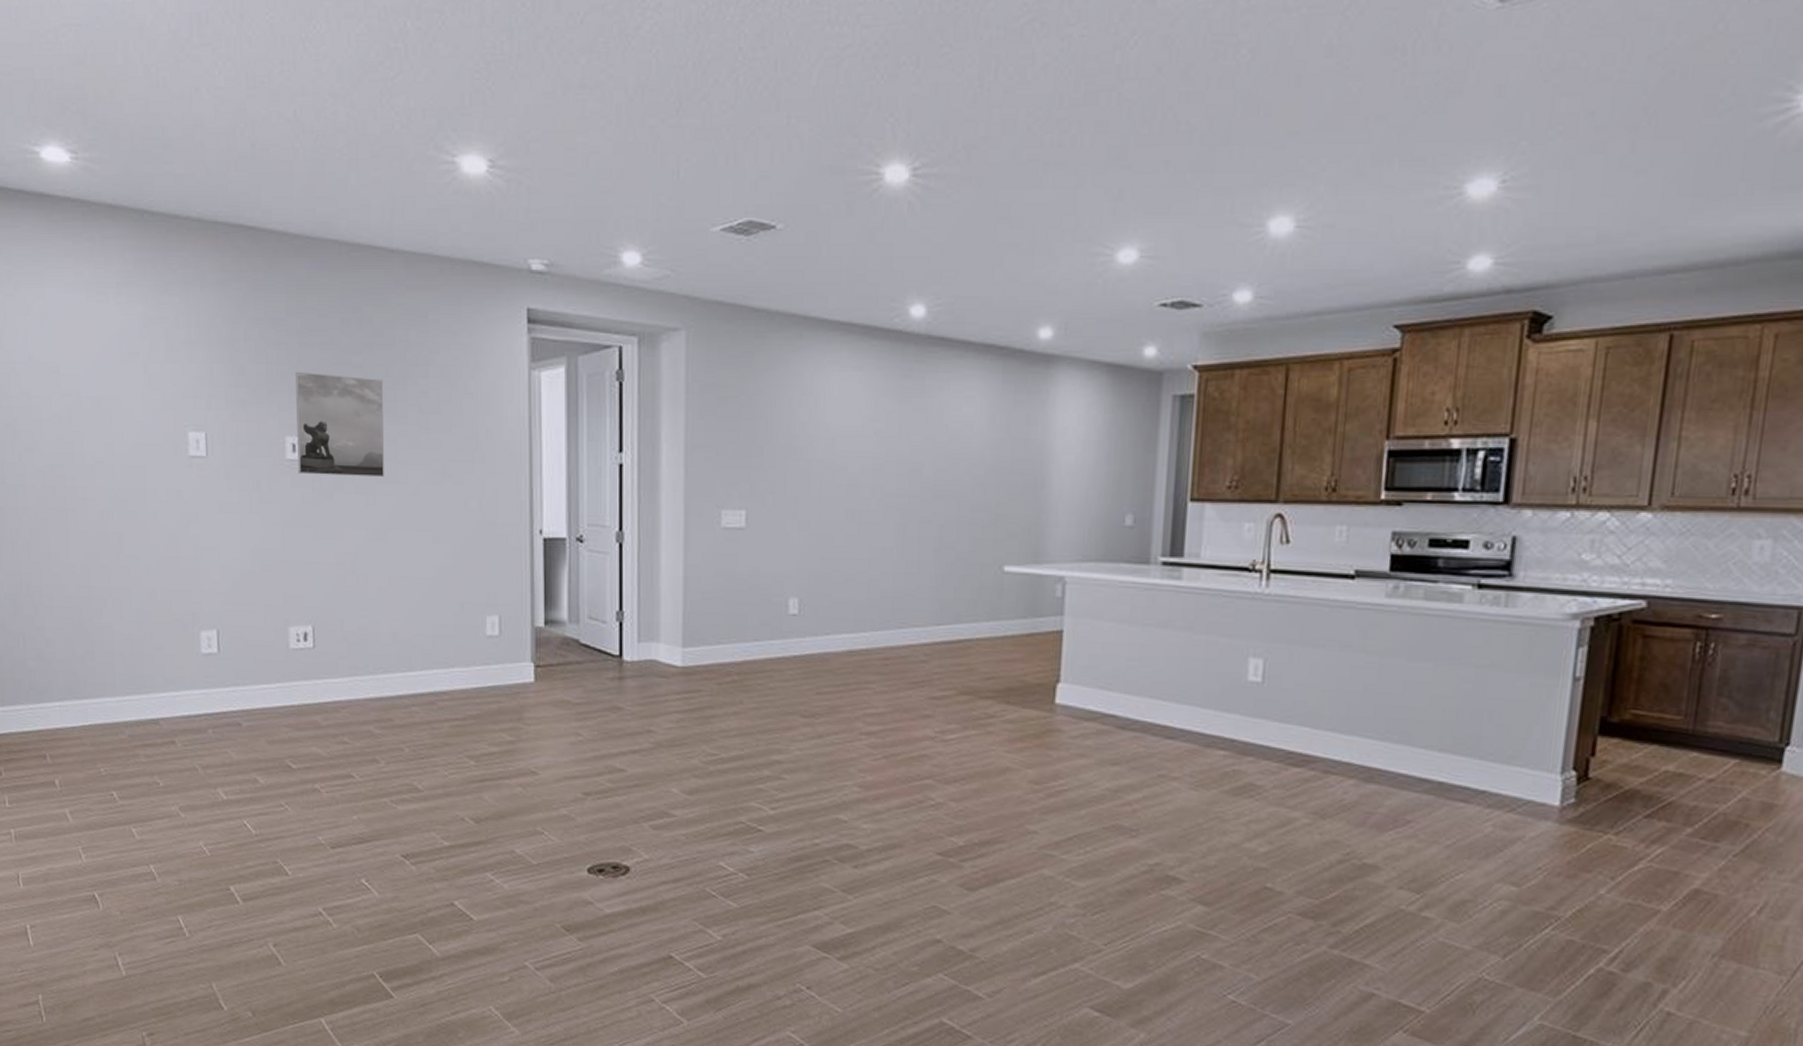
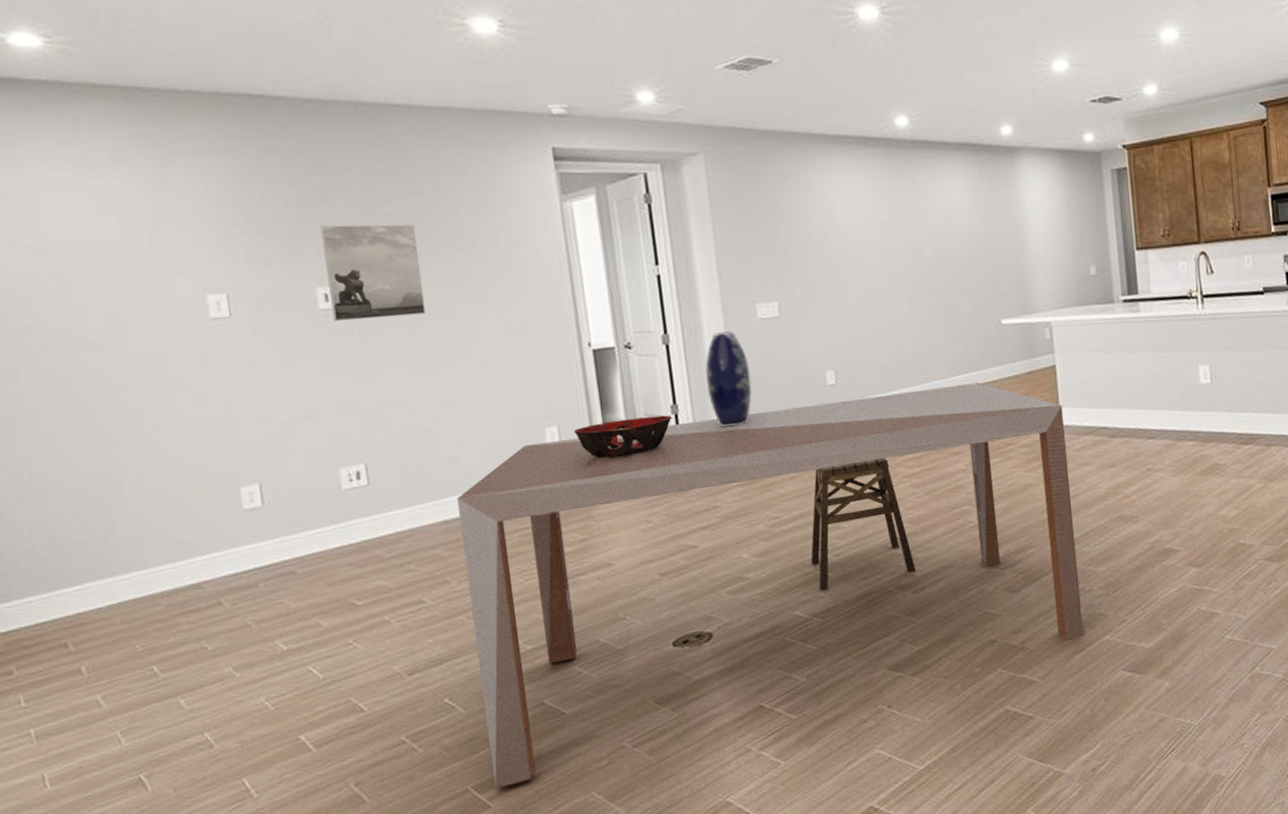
table: none [394,630,1063,981] -> present [457,382,1084,789]
decorative bowl: none [514,619,616,660] -> present [573,415,672,459]
vase: none [658,537,706,645] -> present [705,331,752,427]
stool: none [744,707,860,844] -> present [811,457,916,590]

